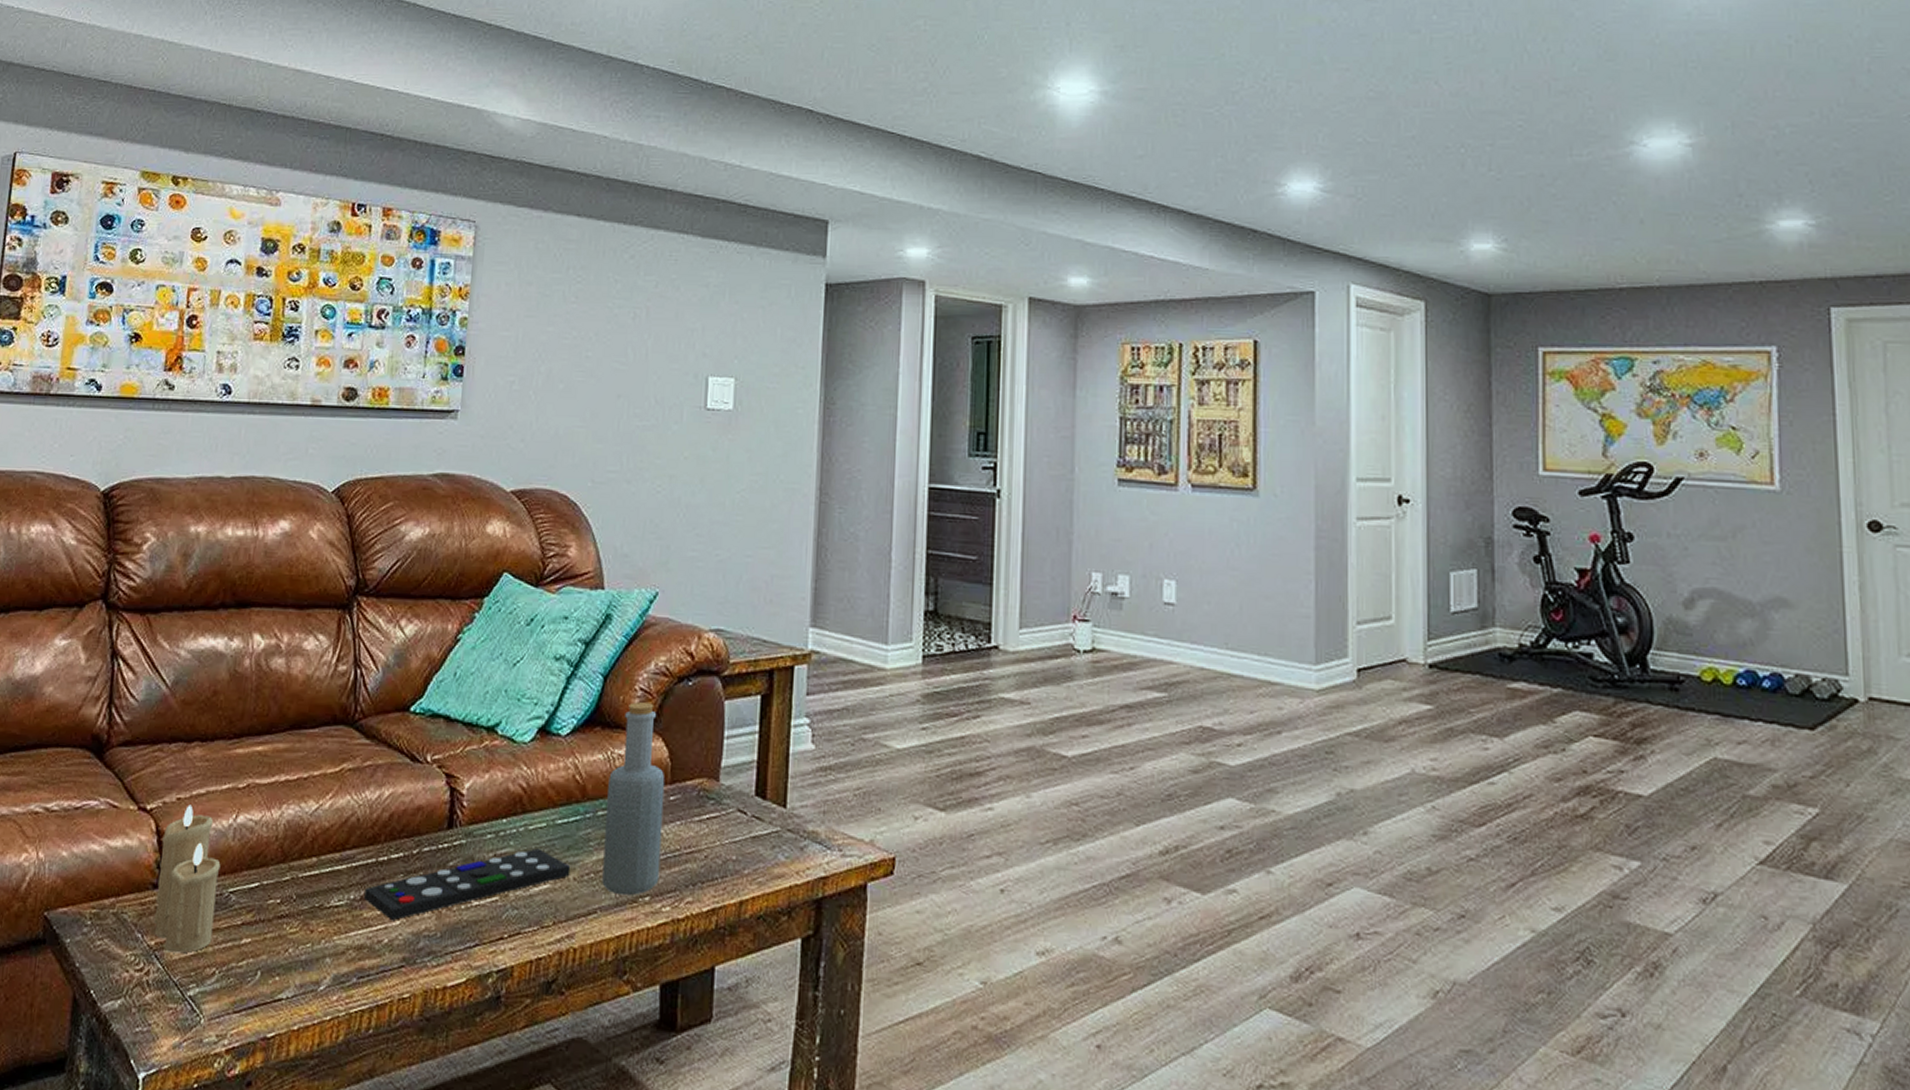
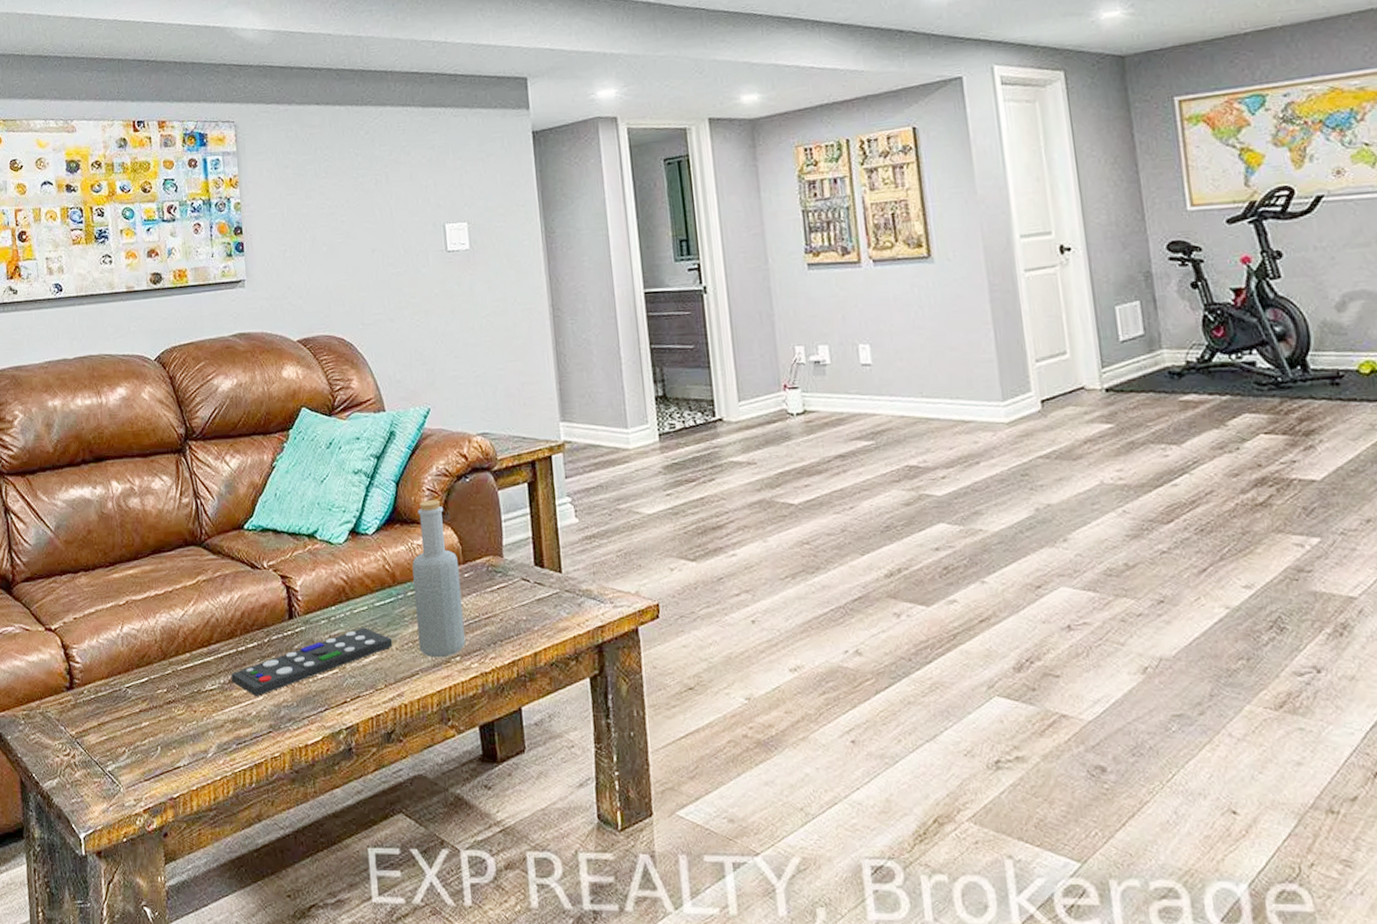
candle: present [154,804,221,954] -> none [67,622,119,739]

